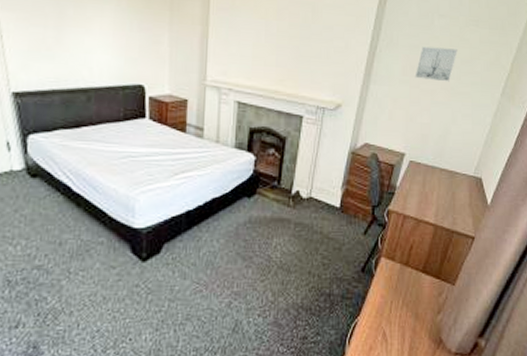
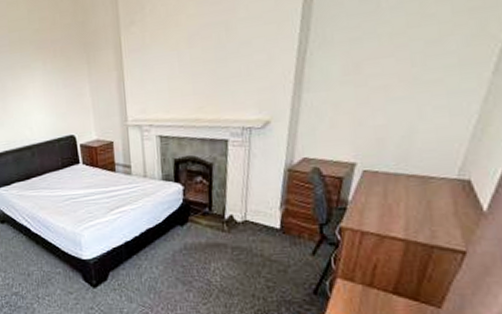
wall art: present [415,46,458,82] -> none [359,29,419,76]

